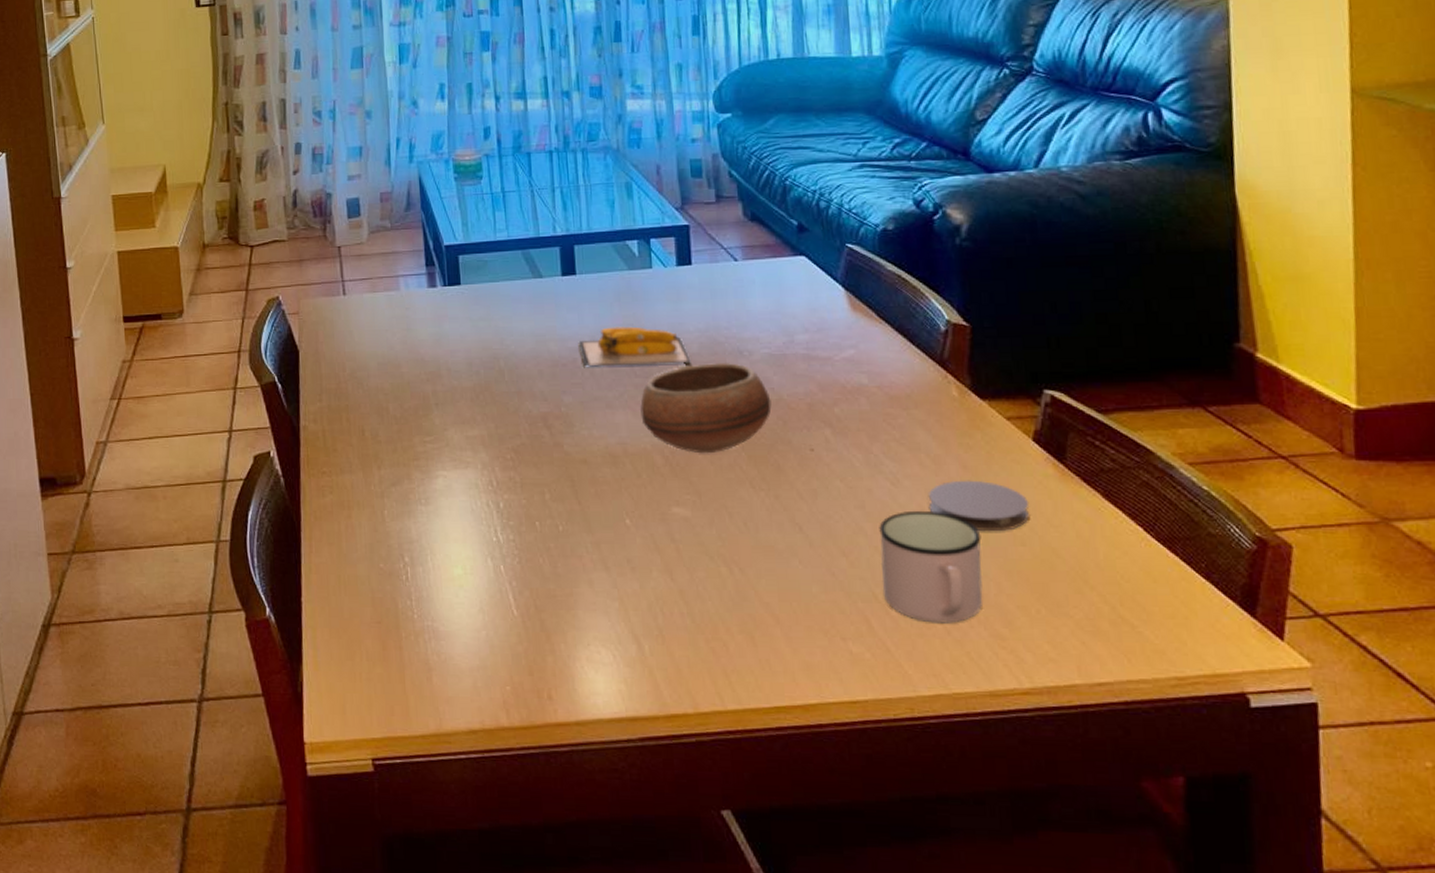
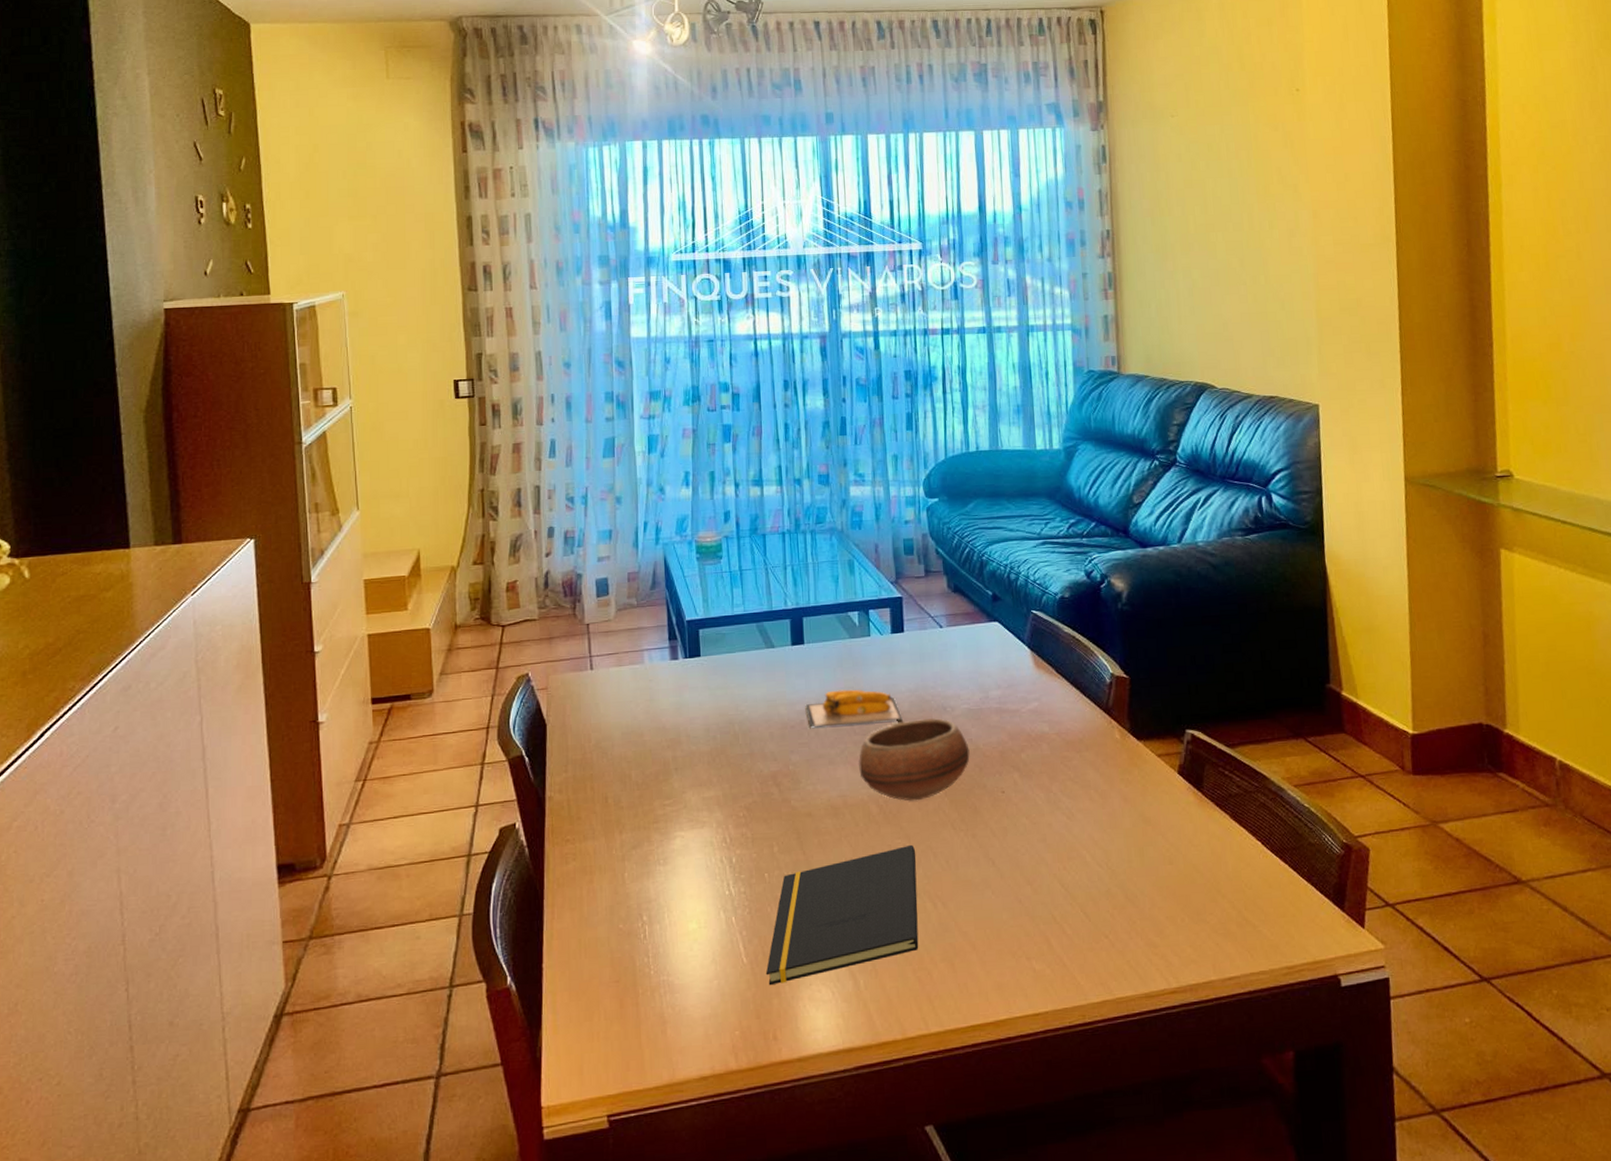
notepad: none [538,503,713,642] -> present [765,845,919,986]
mug: present [879,510,983,623] -> none [1057,839,1140,938]
coaster: present [928,480,1030,532] -> none [1096,810,1176,855]

